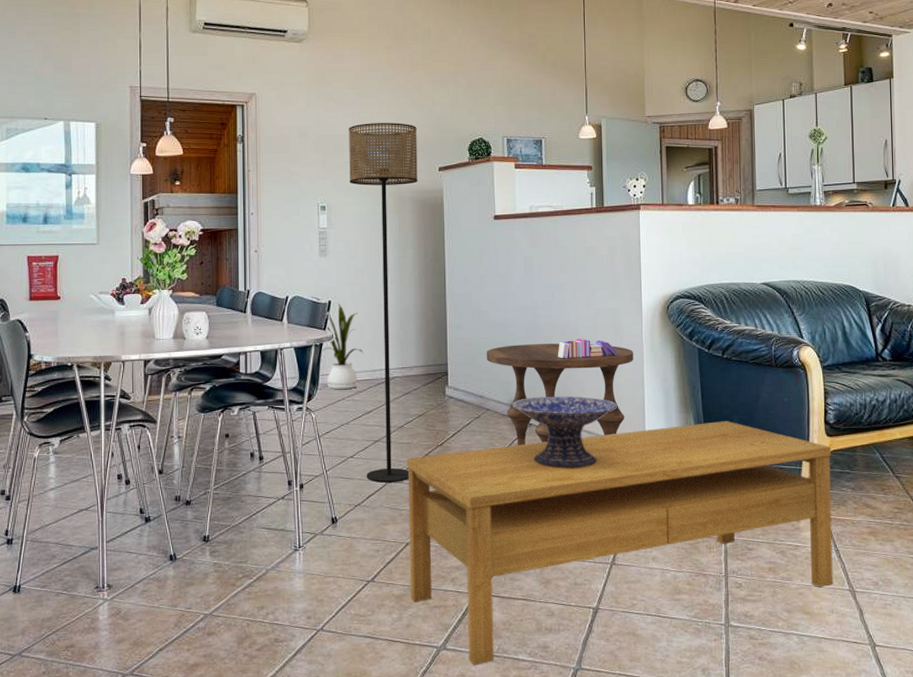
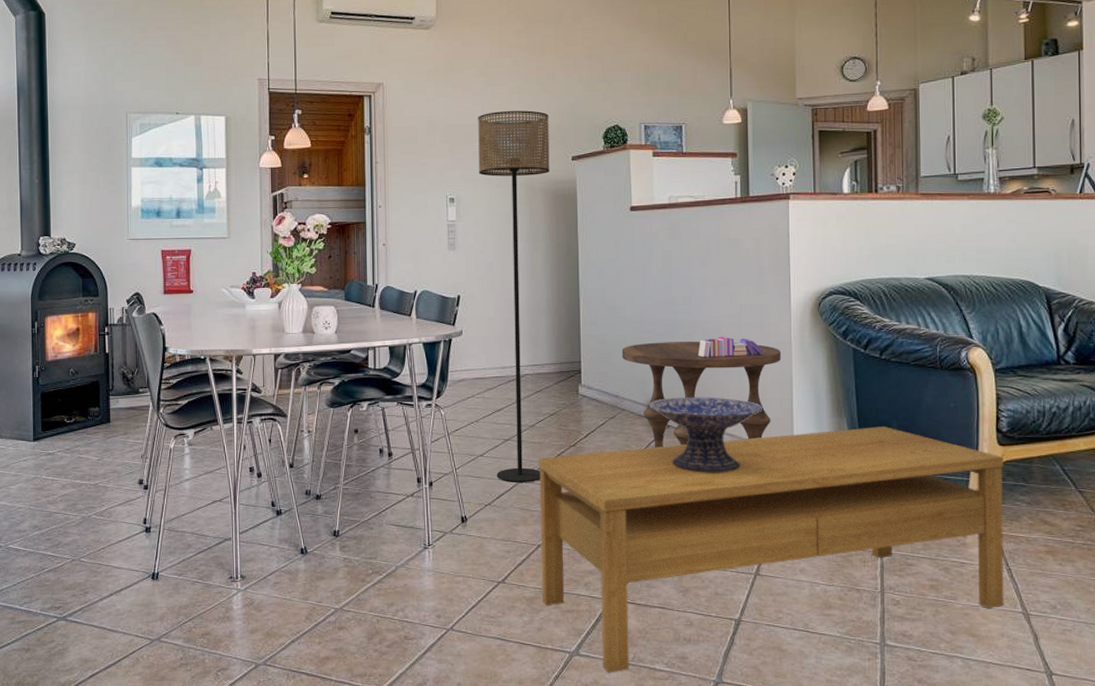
house plant: present [311,296,364,390] -> none [440,291,494,387]

